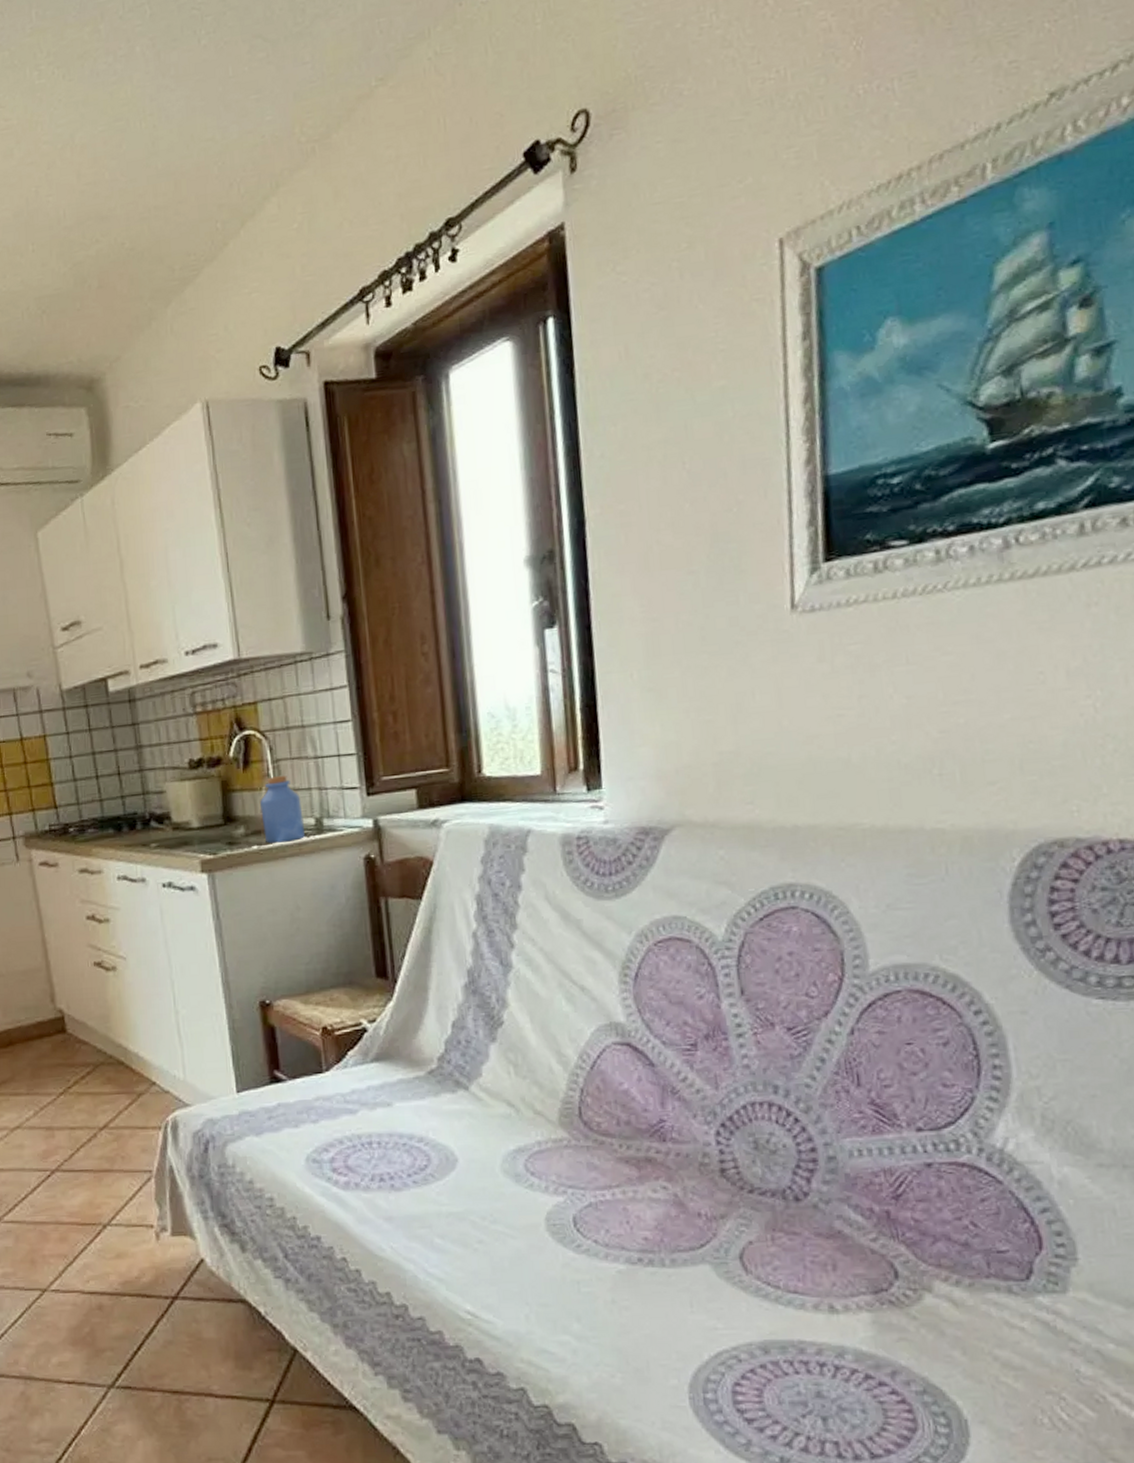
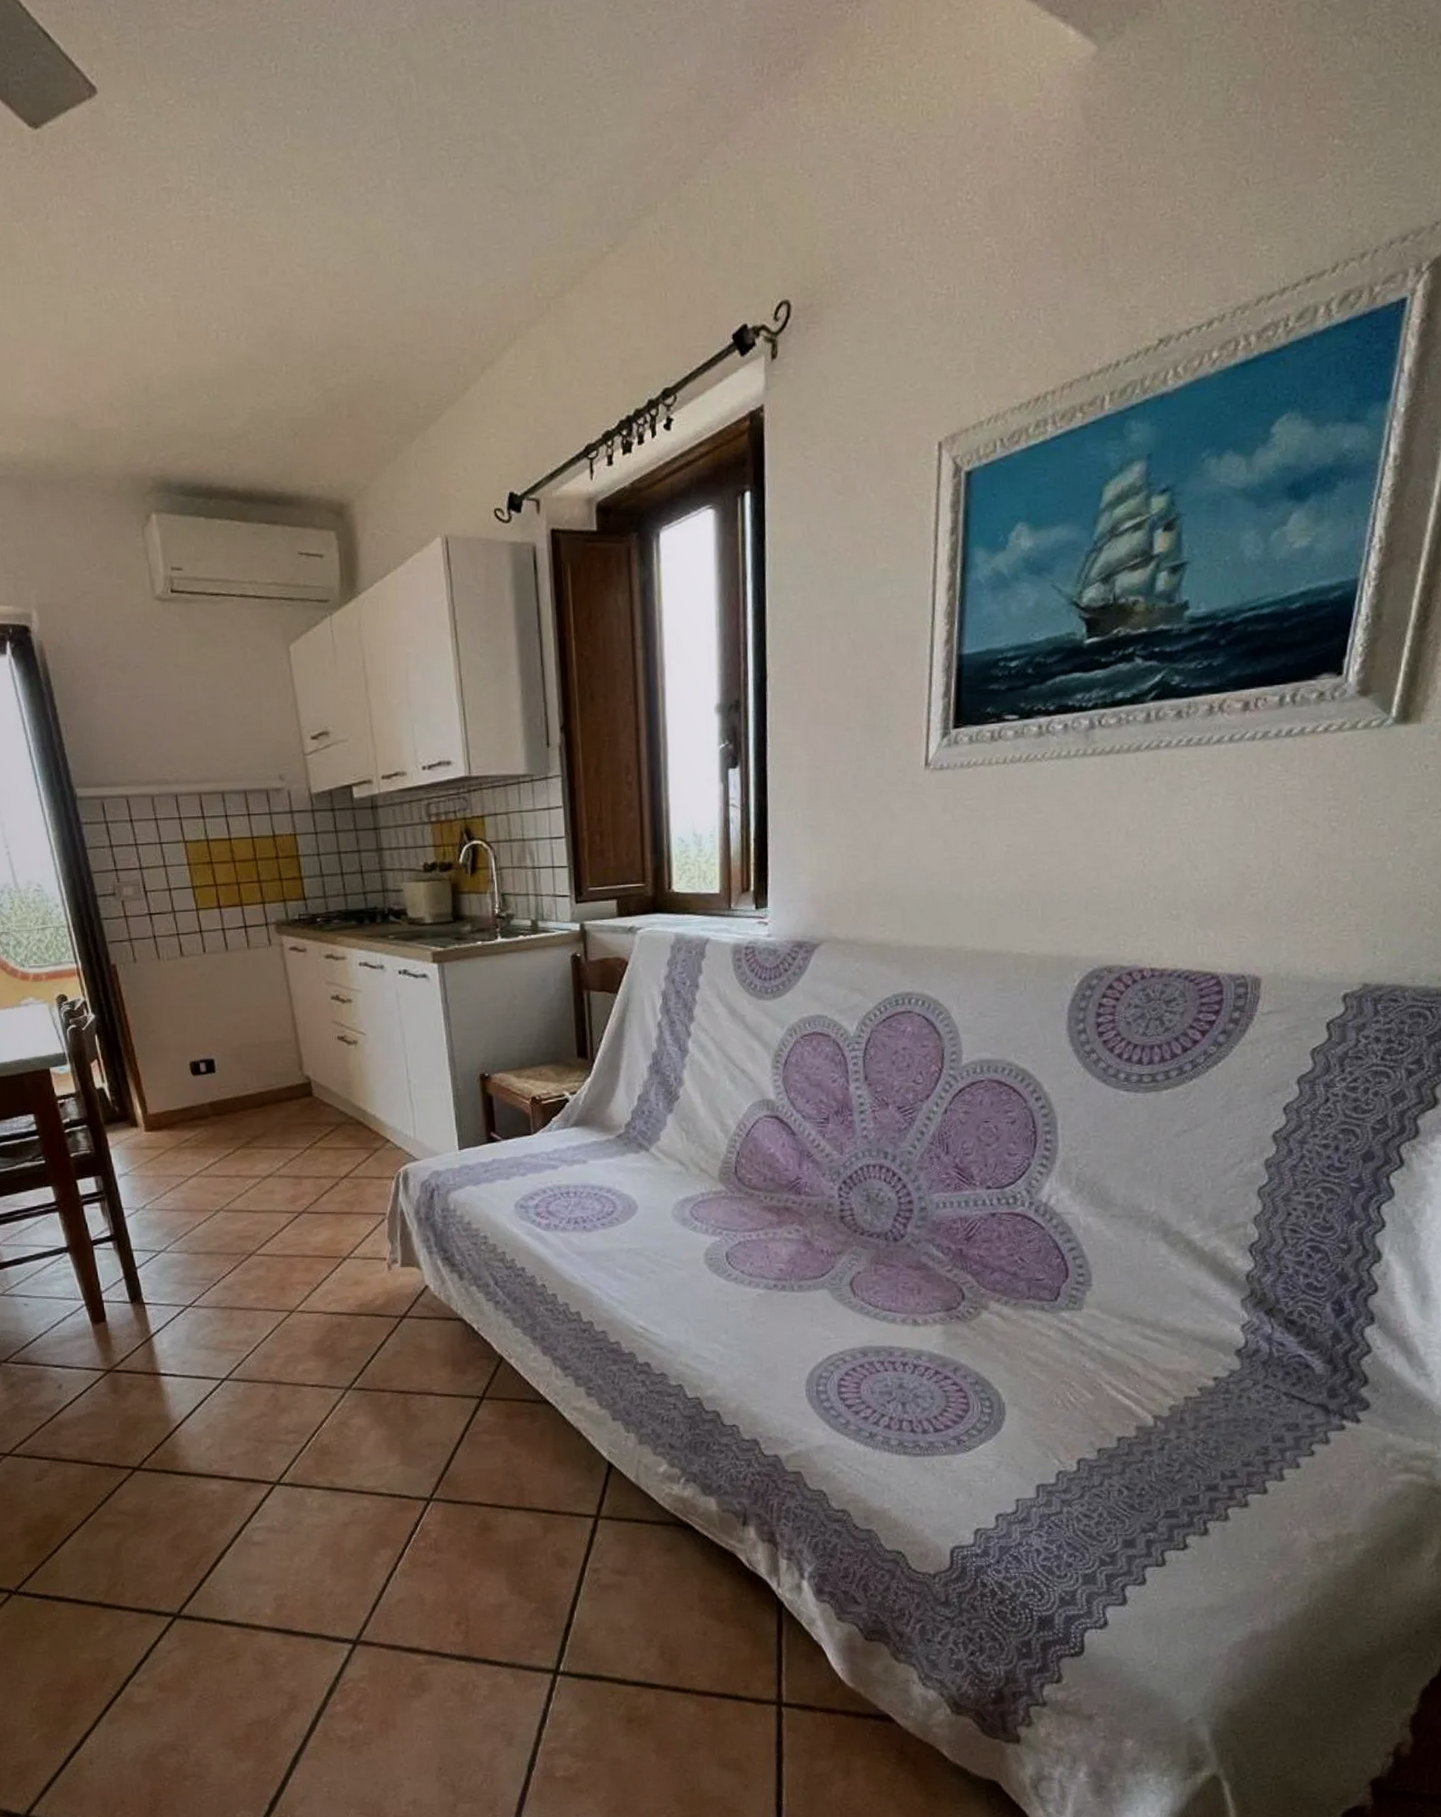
jar: present [260,775,306,844] -> none [485,881,523,941]

